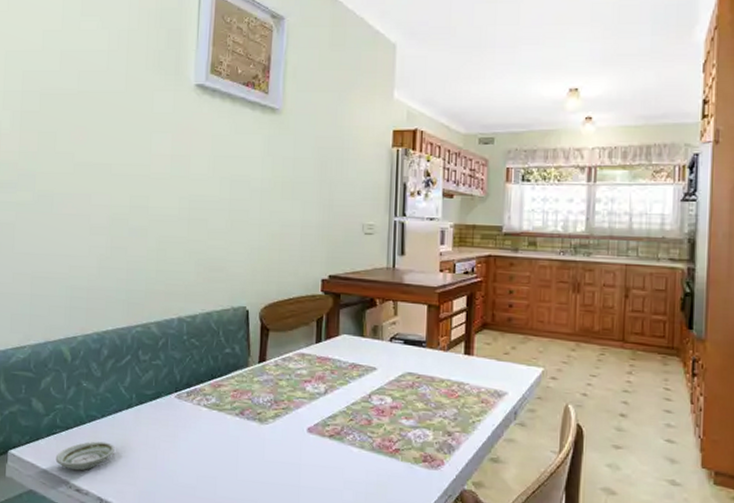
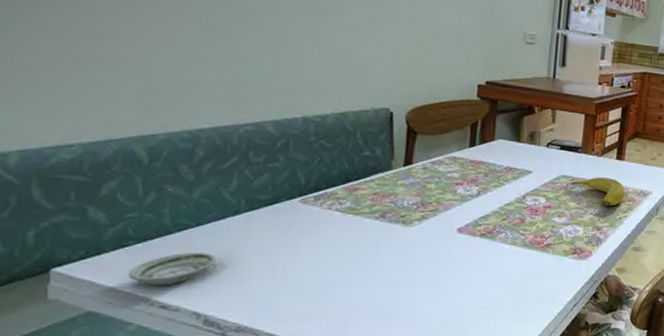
fruit: none [414,374,478,408] -> present [568,177,626,206]

